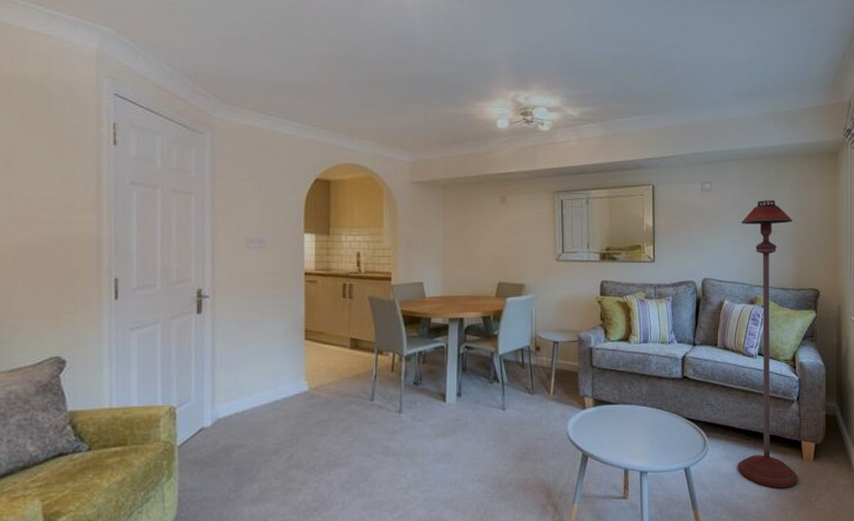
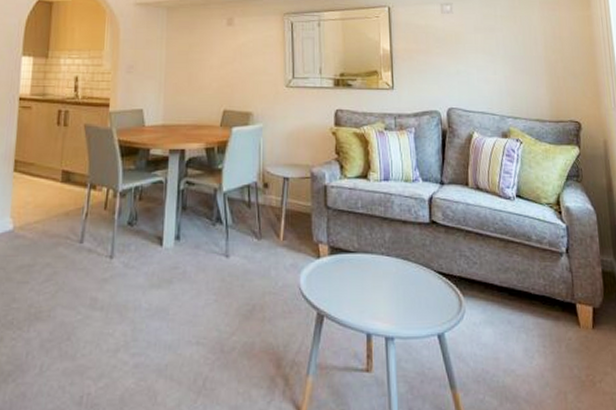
floor lamp: present [738,200,797,488] -> none [486,23,576,364]

